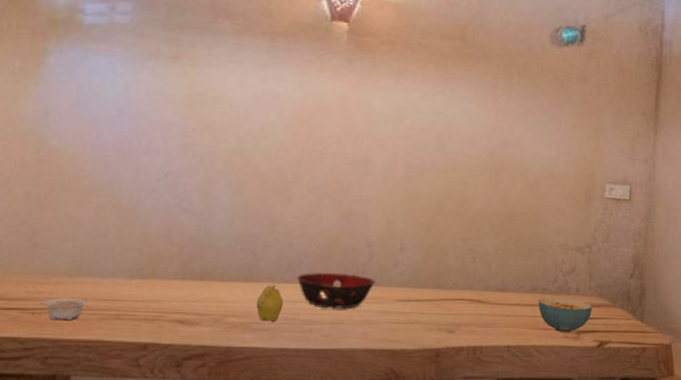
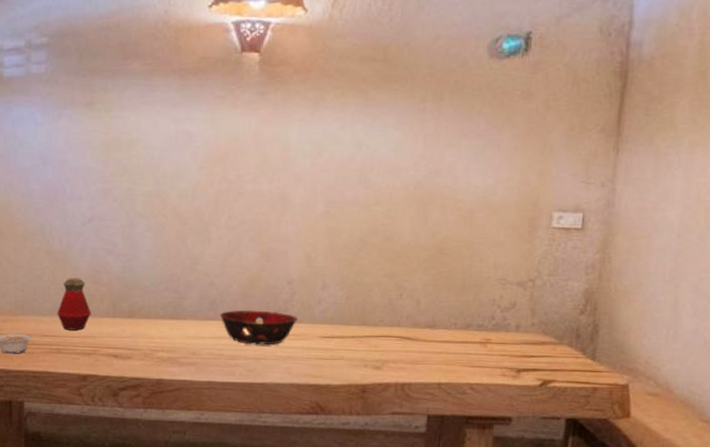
bottle: none [119,236,159,294] -> present [57,278,91,331]
fruit: present [256,284,283,321] -> none [182,321,208,356]
cereal bowl: present [538,297,592,333] -> none [472,334,535,371]

